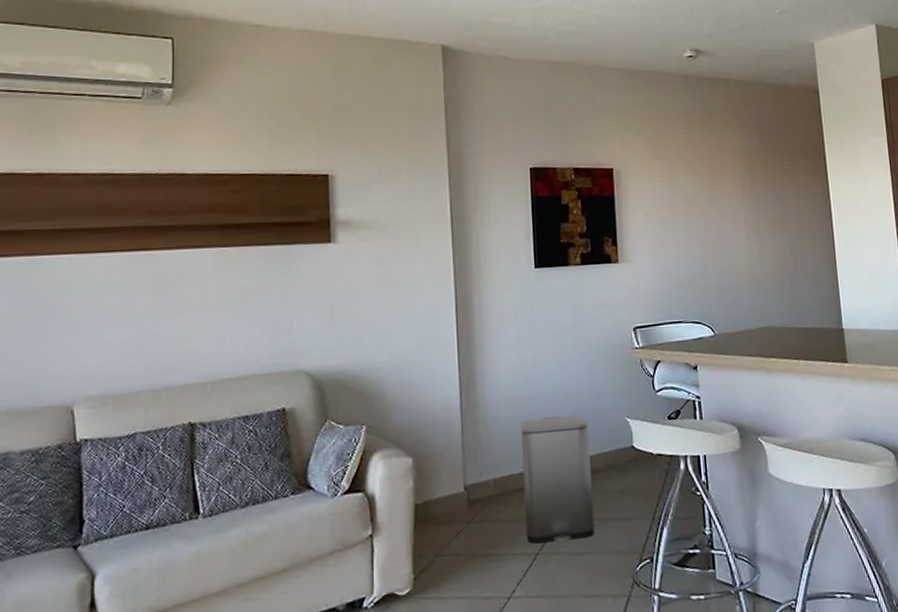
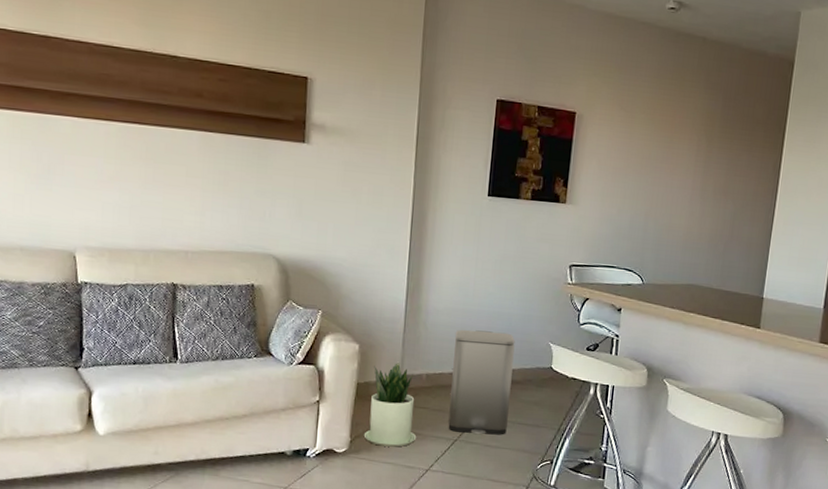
planter: none [429,471,492,578] -> present [363,363,417,447]

